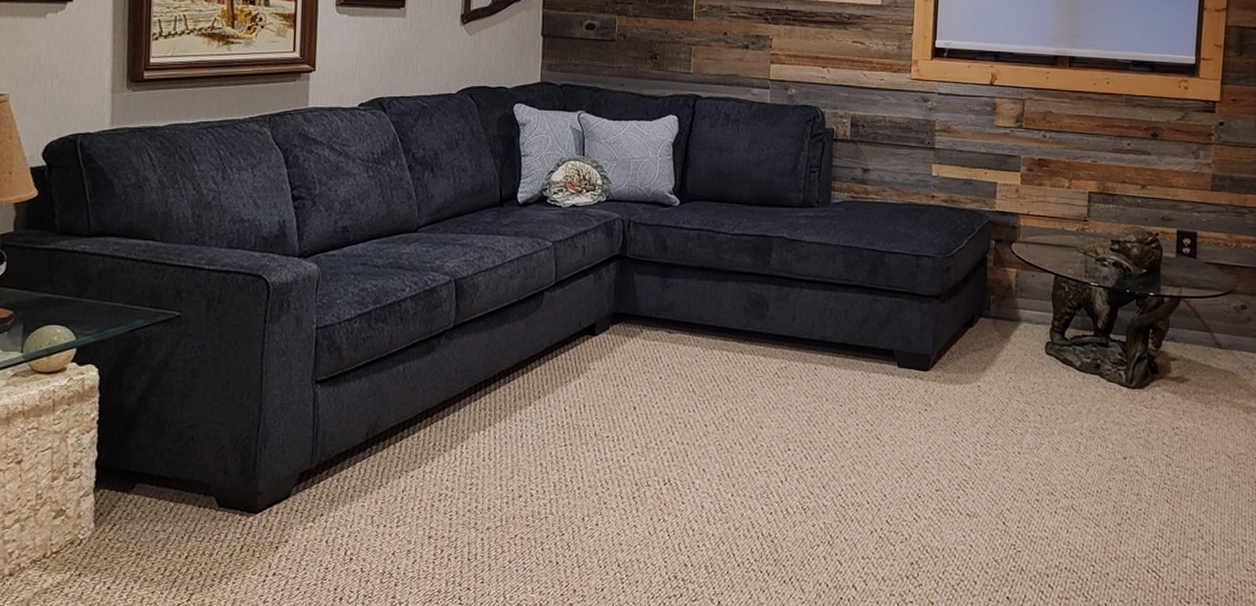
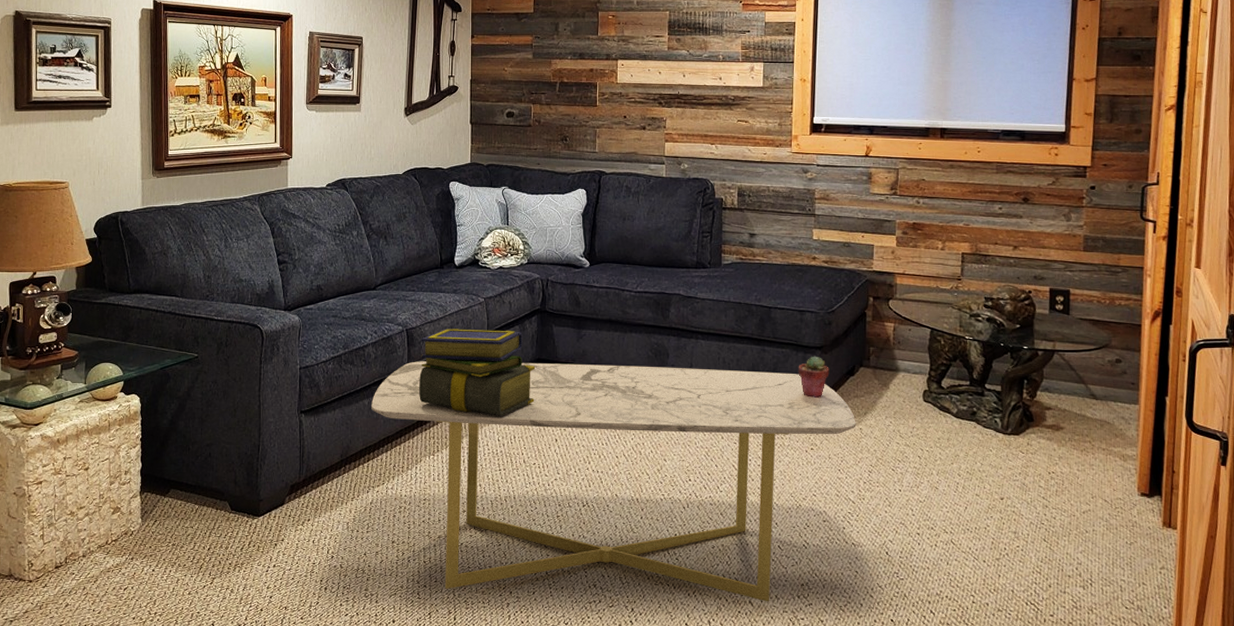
coffee table: none [407,317,974,591] -> present [371,361,856,602]
stack of books: none [468,278,611,382] -> present [419,329,535,416]
potted succulent: none [912,305,947,352] -> present [798,356,830,398]

